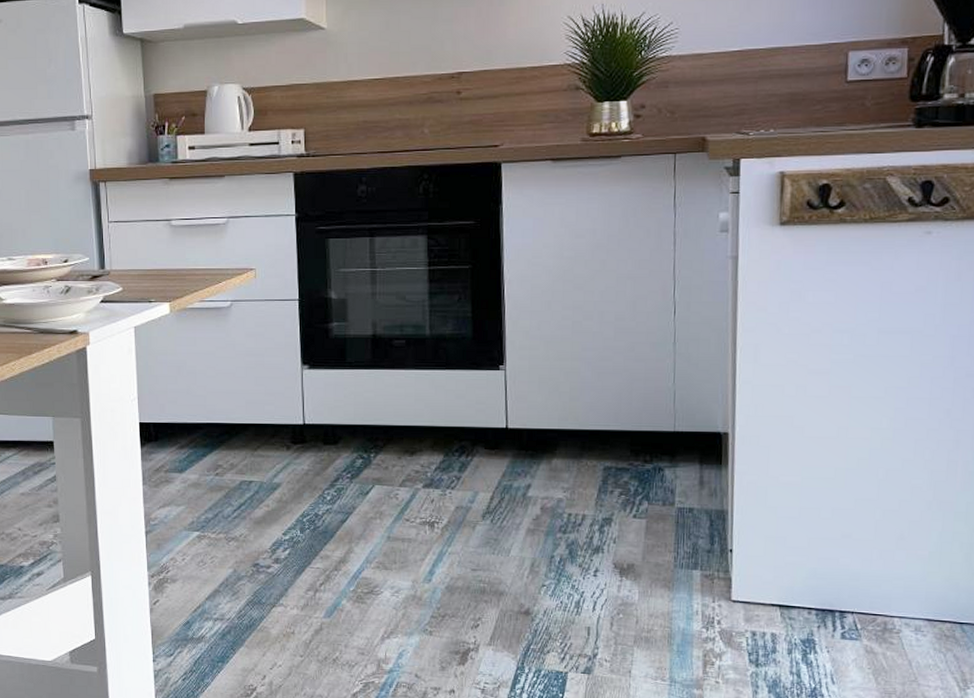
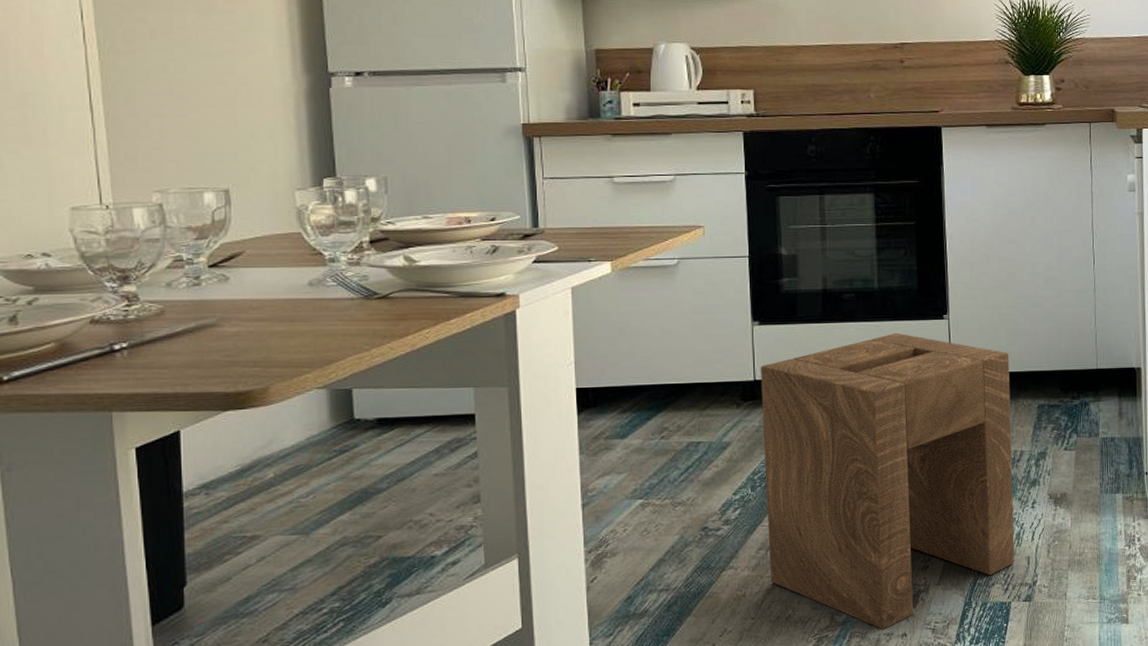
stool: none [310,382,574,683] -> present [761,332,1015,629]

